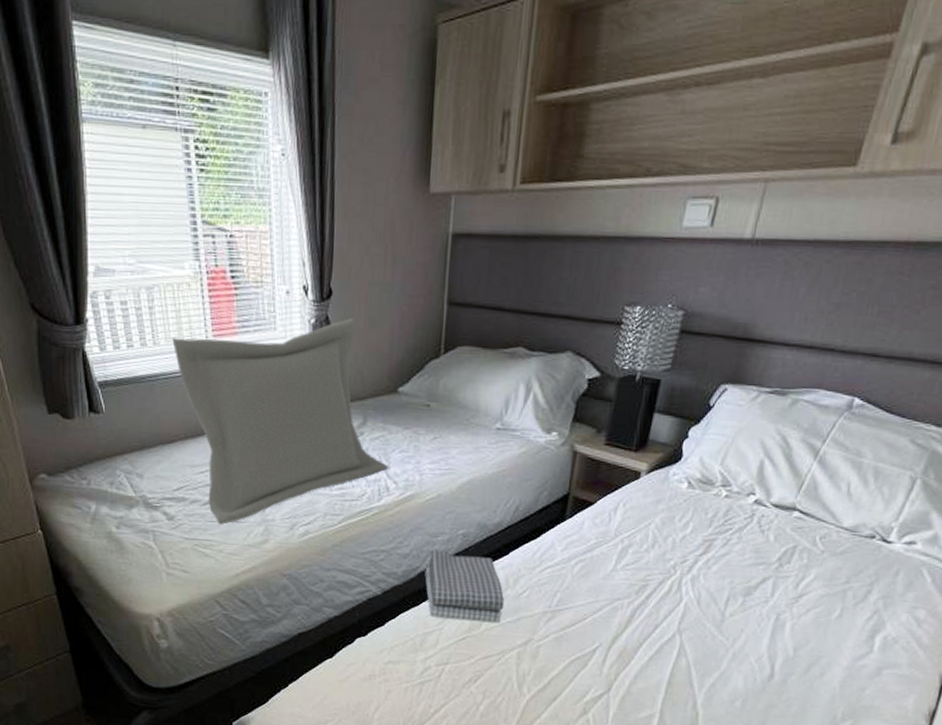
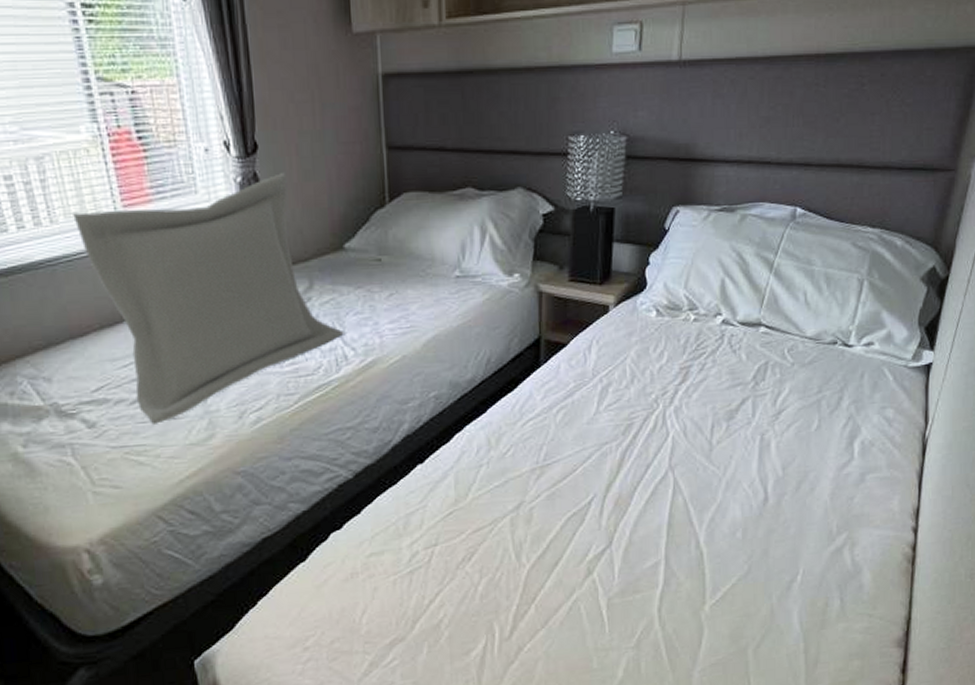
towel: present [425,548,504,623] -> none [399,416,489,495]

